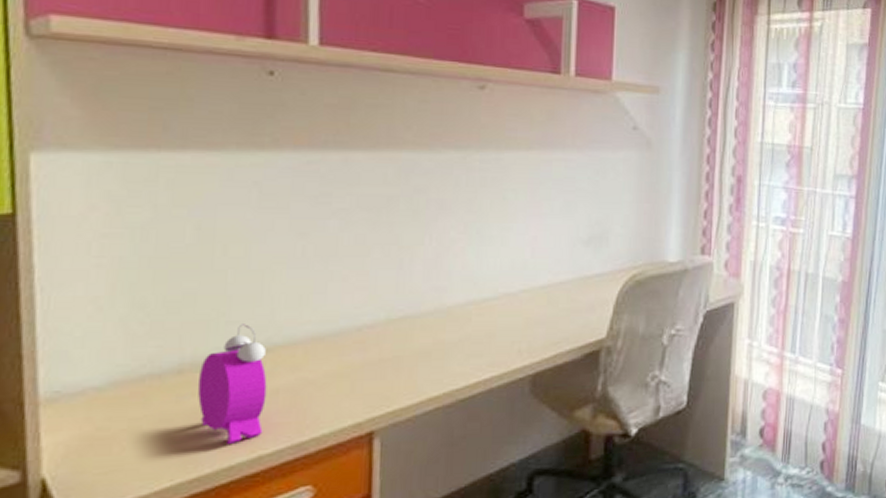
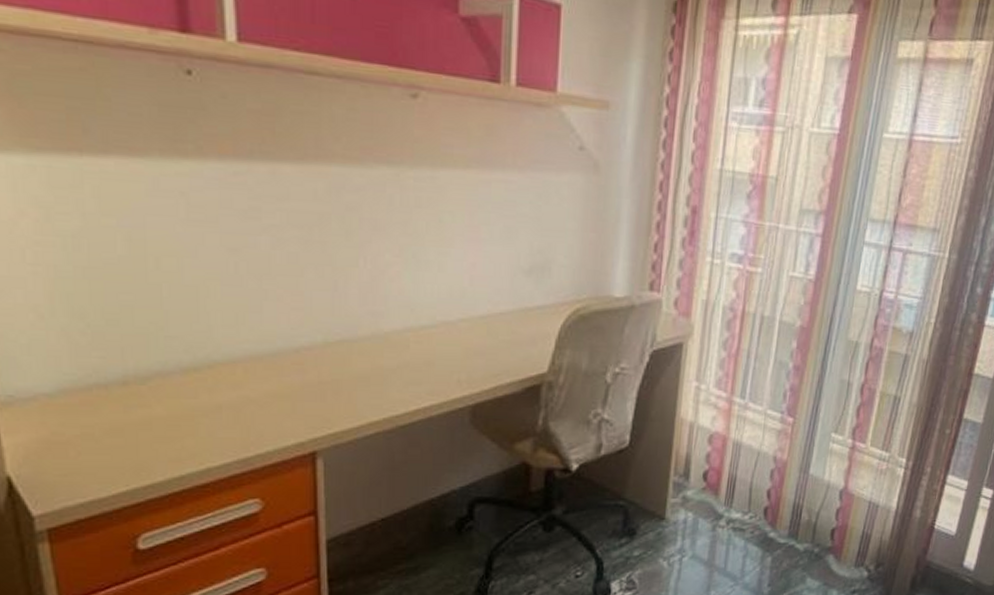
alarm clock: present [197,324,267,445] -> none [142,339,210,456]

